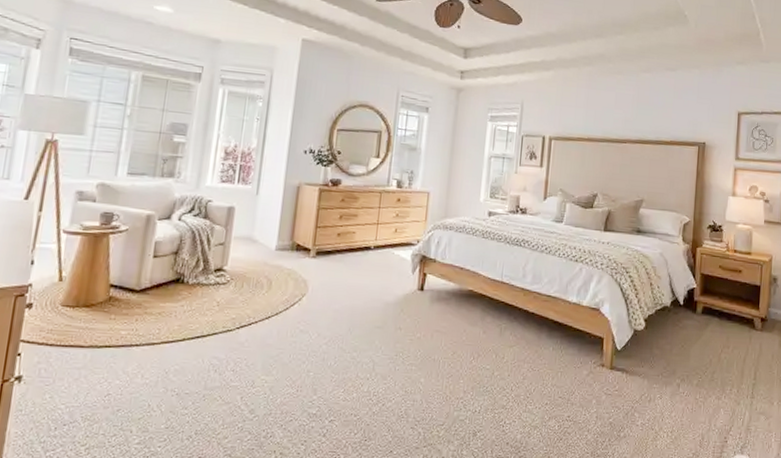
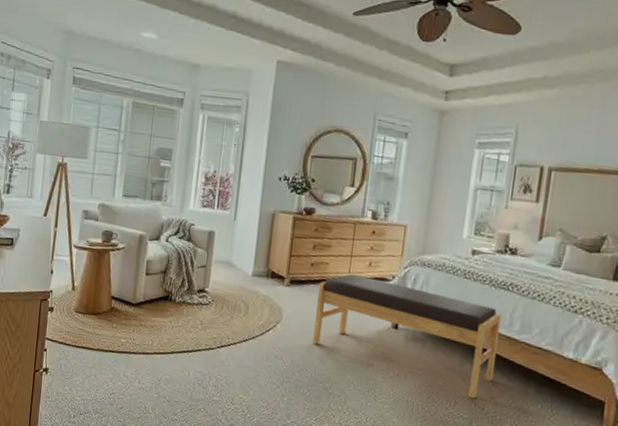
bench: none [340,241,516,350] -> present [312,274,502,399]

